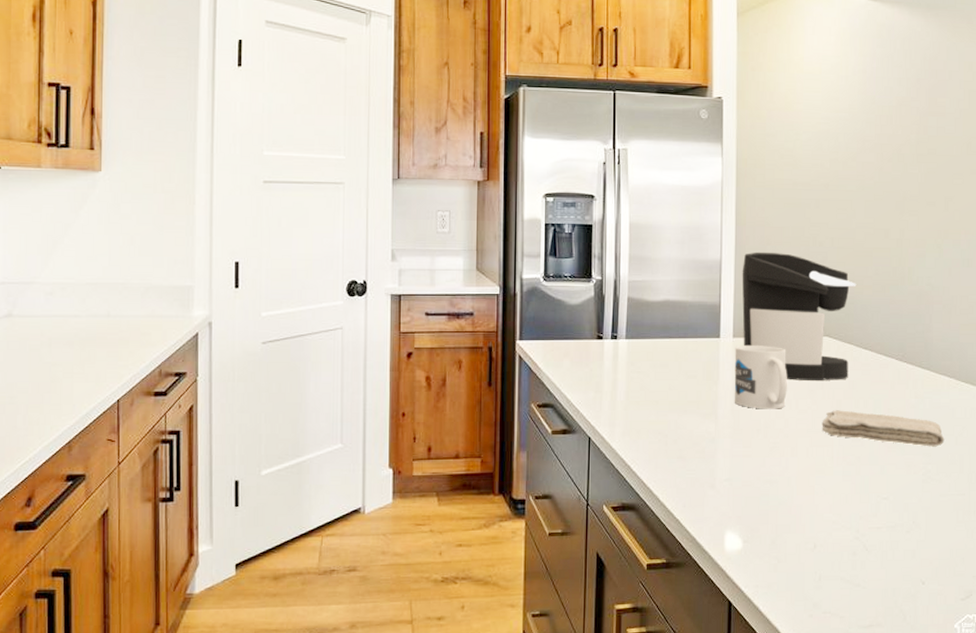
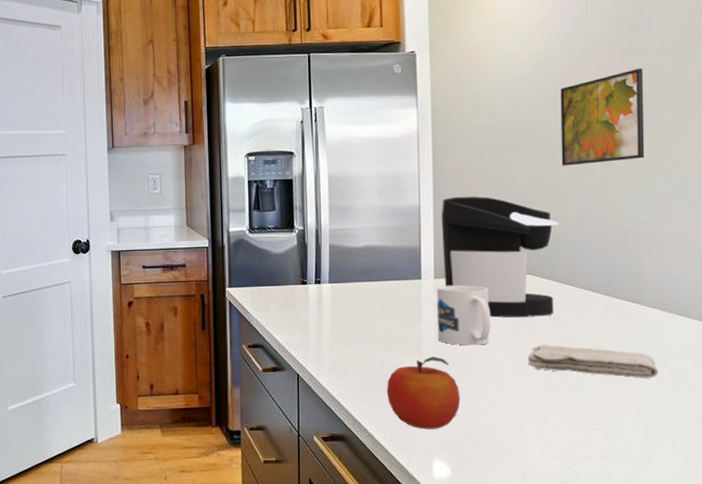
fruit: none [680,421,755,498] -> present [386,357,461,429]
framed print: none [860,132,939,226] -> present [560,69,645,166]

